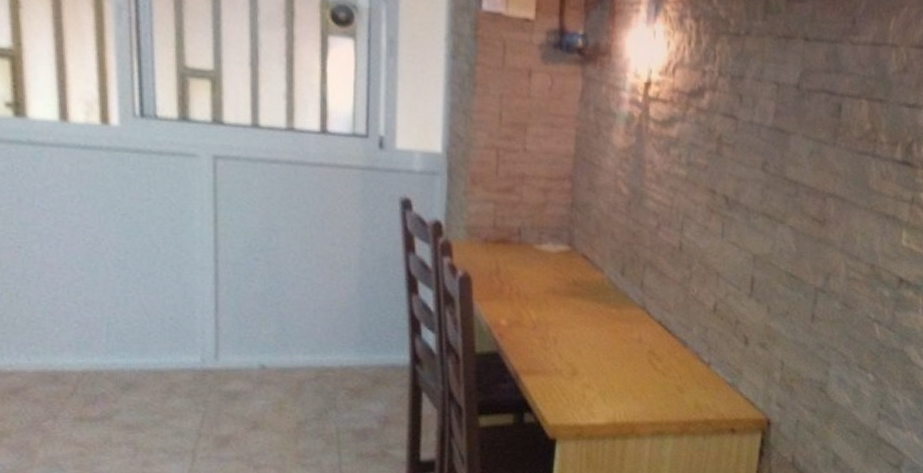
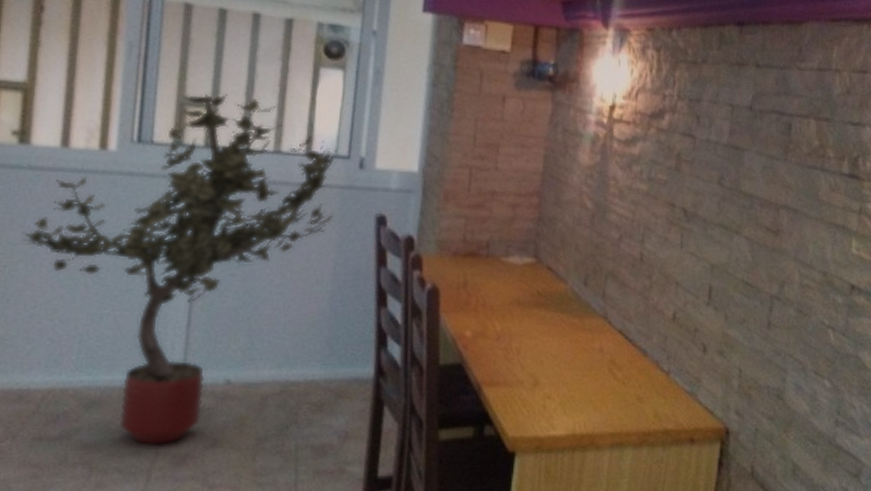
potted tree: none [33,63,356,427] -> present [22,93,337,445]

